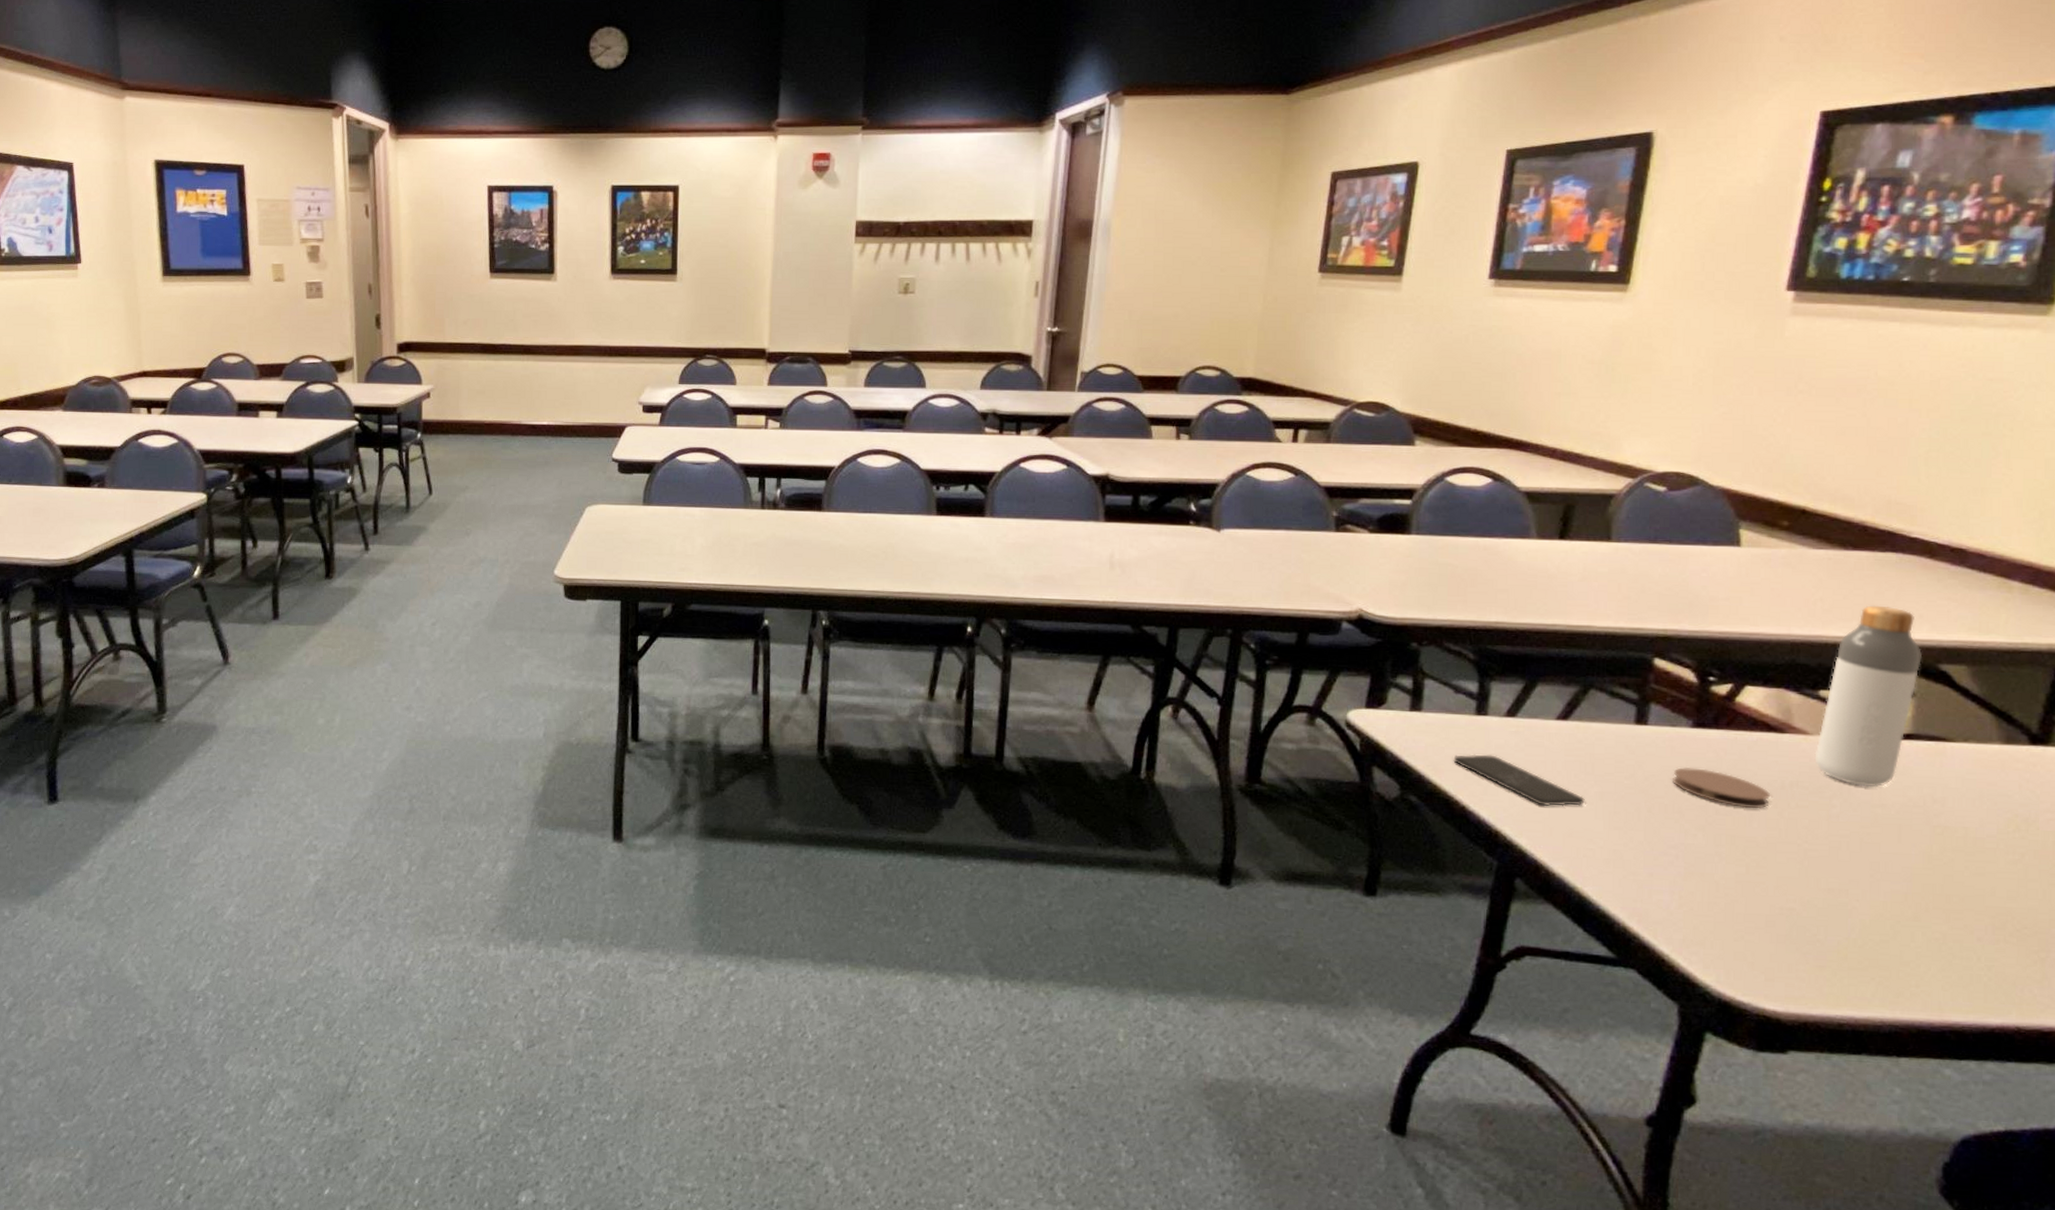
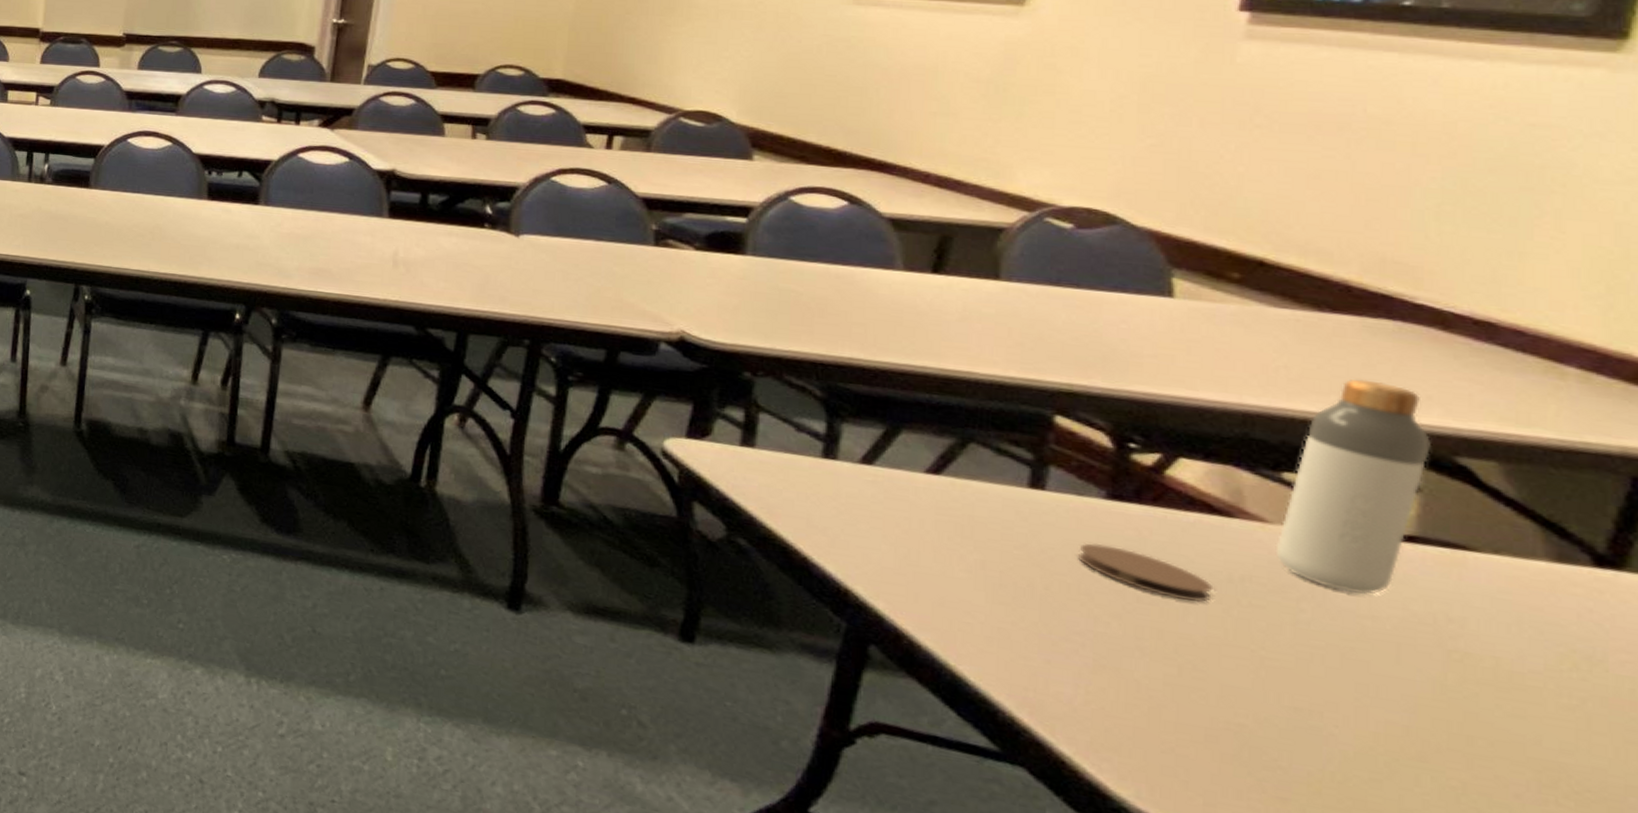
smartphone: present [1453,754,1585,806] -> none [793,499,961,573]

